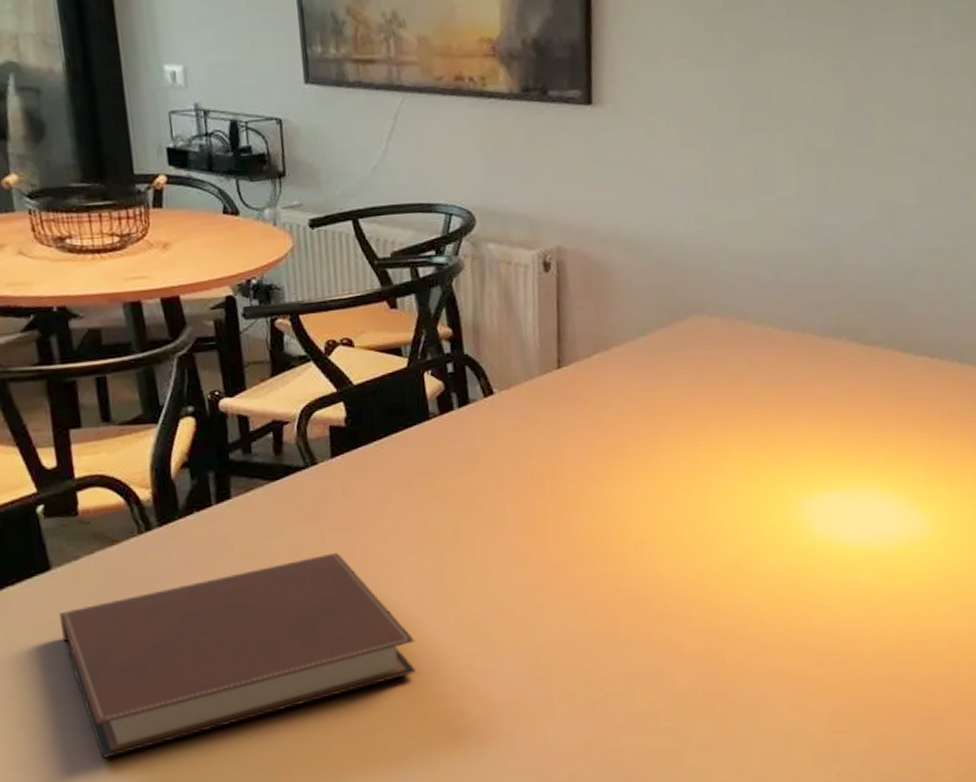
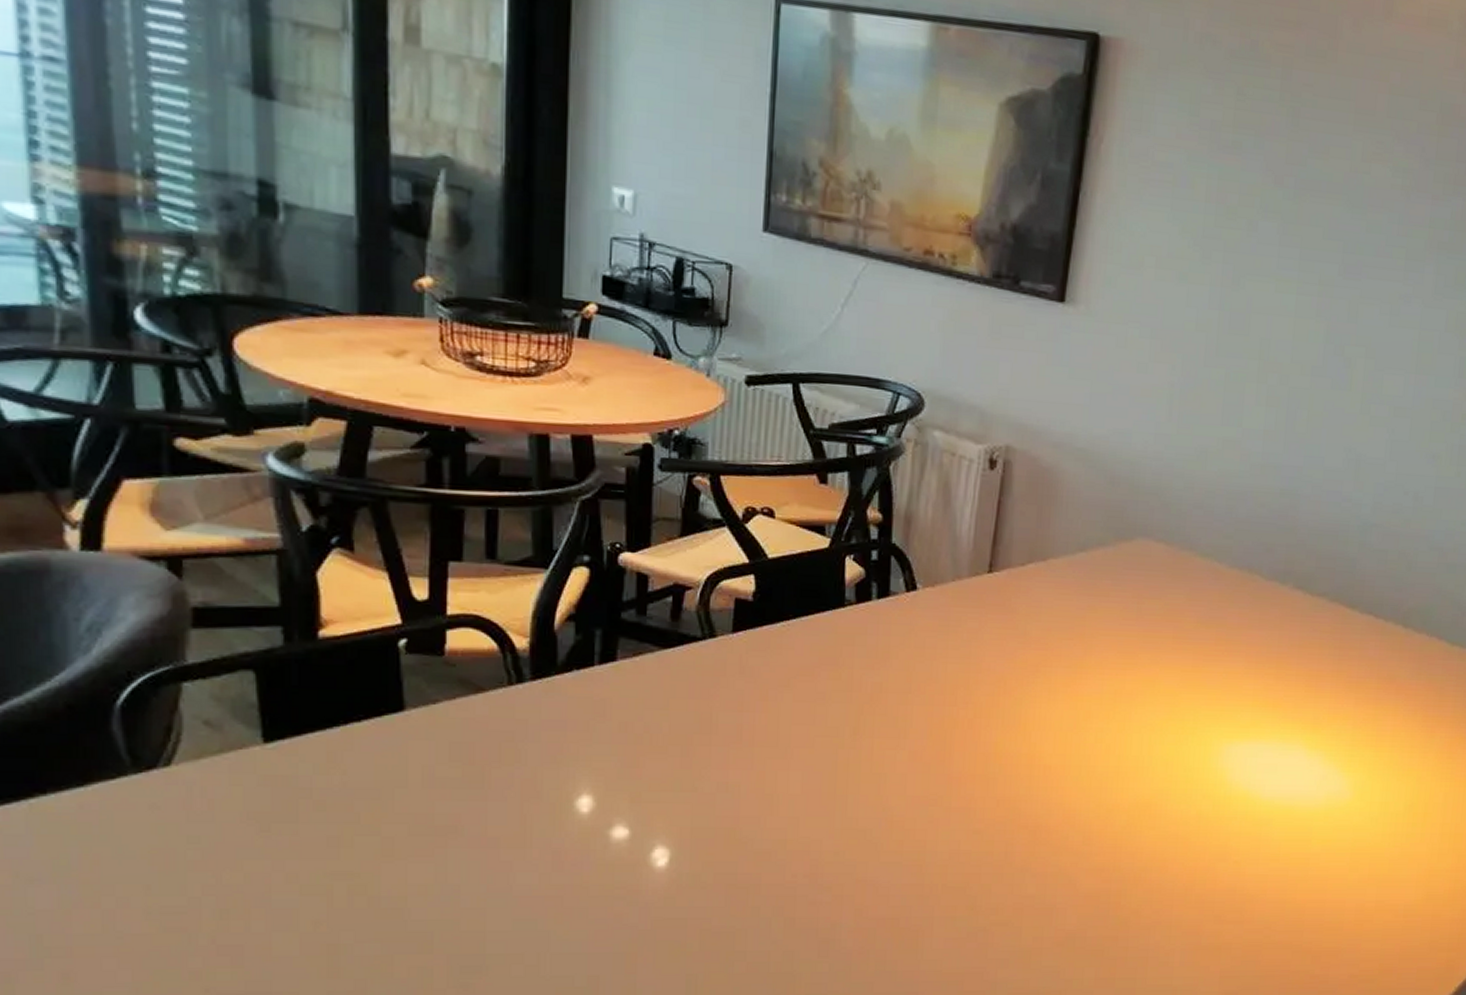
notebook: present [59,552,417,758] -> none [405,734,794,924]

